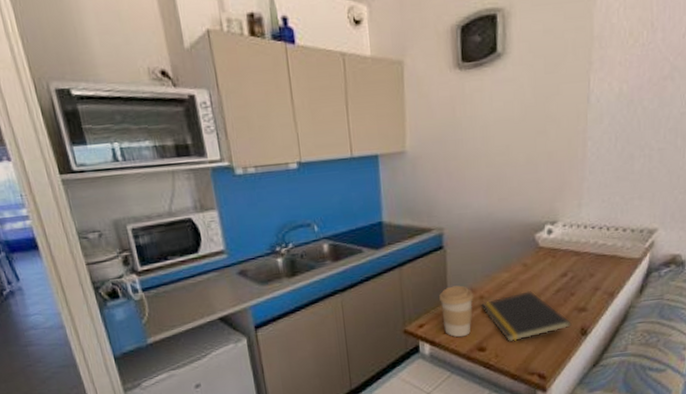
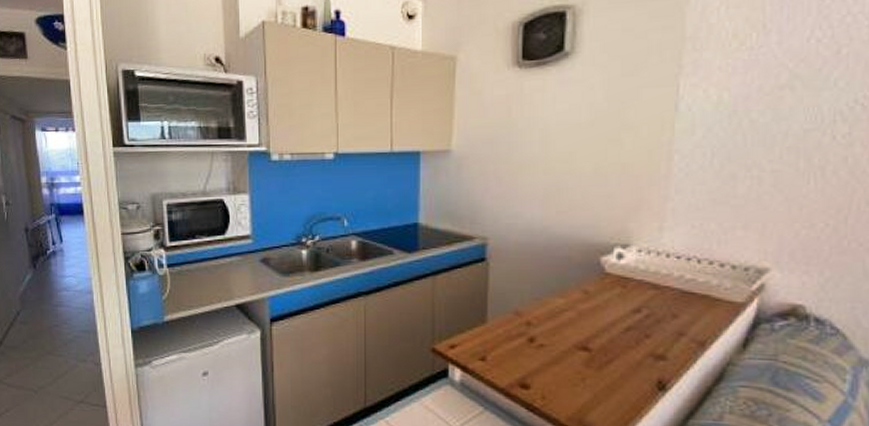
coffee cup: present [439,285,473,337] -> none [477,305,518,368]
notepad: present [481,290,572,342] -> none [527,323,645,384]

